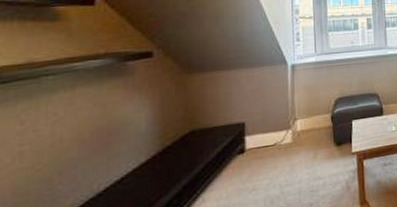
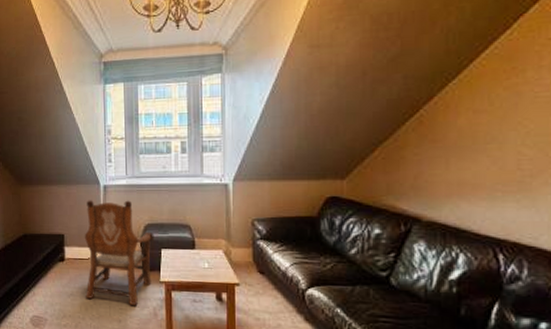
armchair: none [269,77,345,189] -> present [84,200,155,305]

